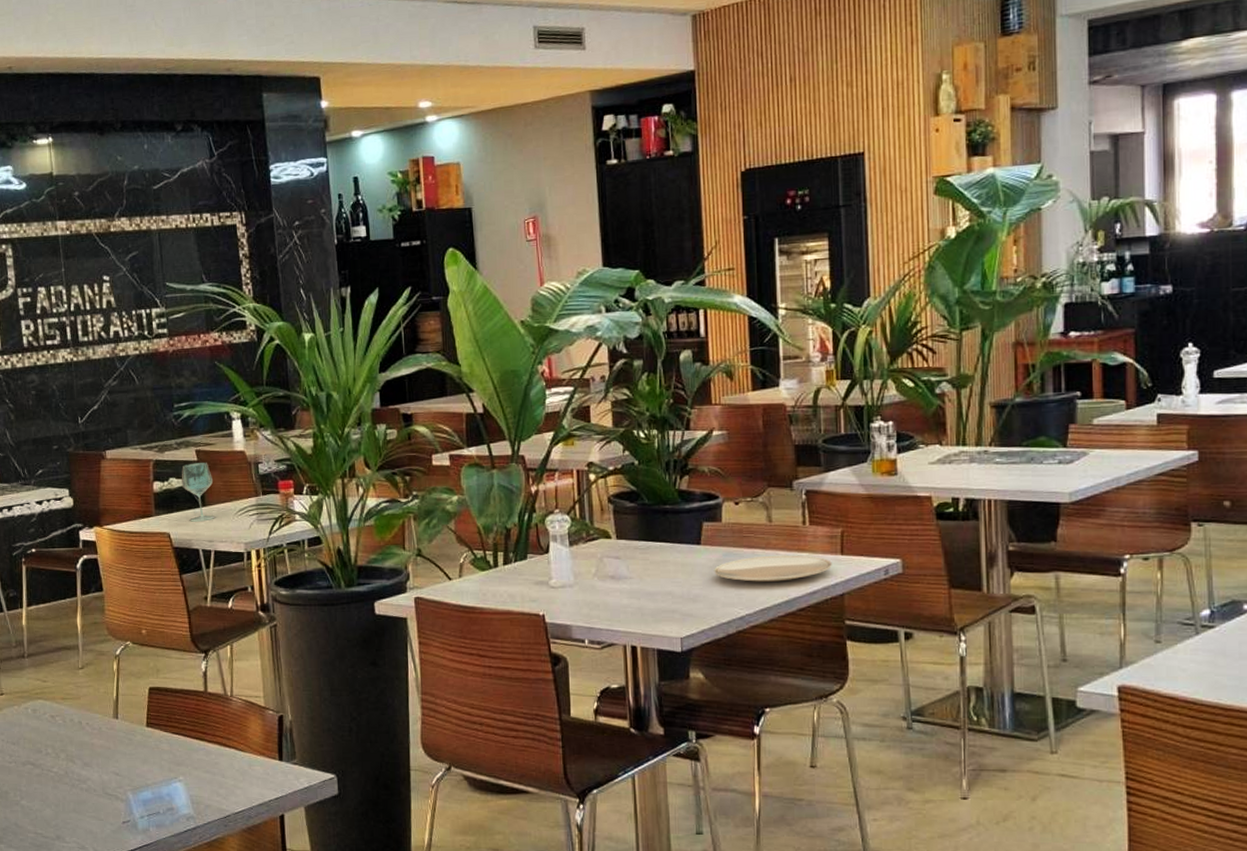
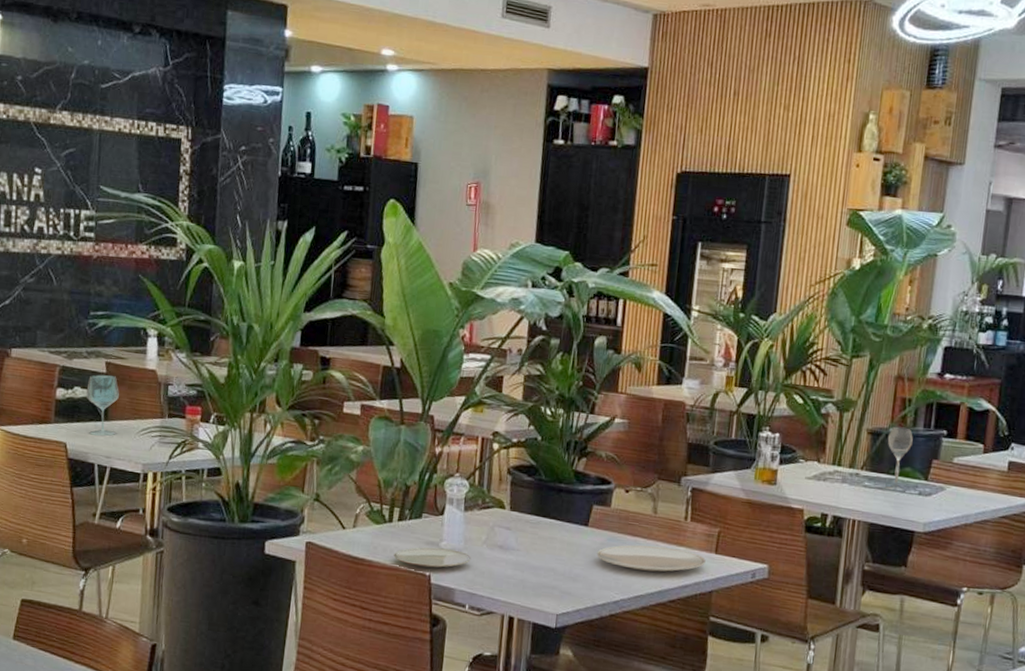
plate: none [504,586,584,607] -> present [394,547,472,568]
wineglass: none [1014,395,1044,464] -> present [884,426,913,492]

